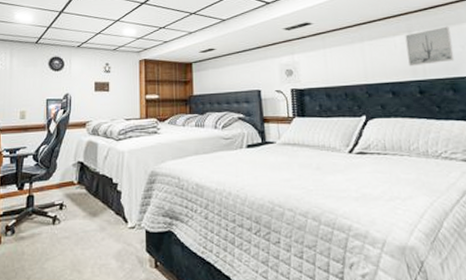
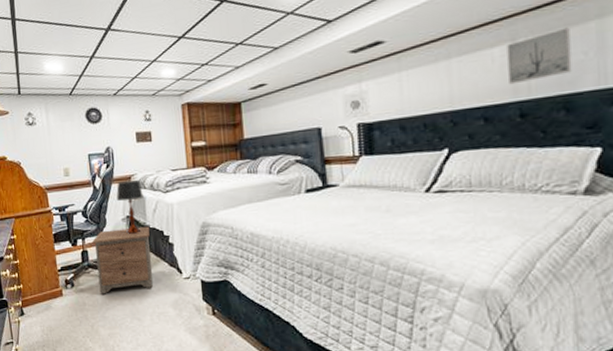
nightstand: none [40,173,99,243] -> present [92,226,153,295]
table lamp: none [69,126,96,180] -> present [116,179,144,234]

